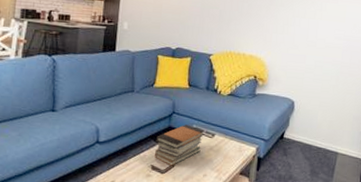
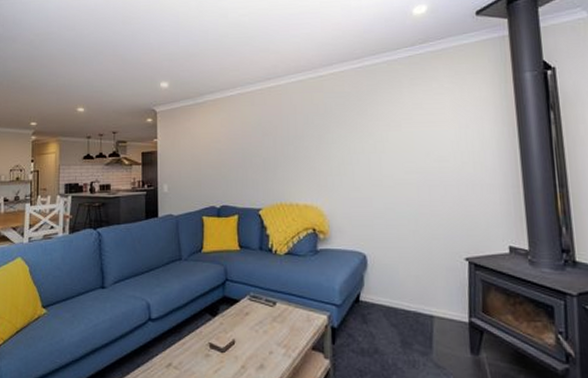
book stack: present [155,125,205,166] -> none [210,293,264,343]

